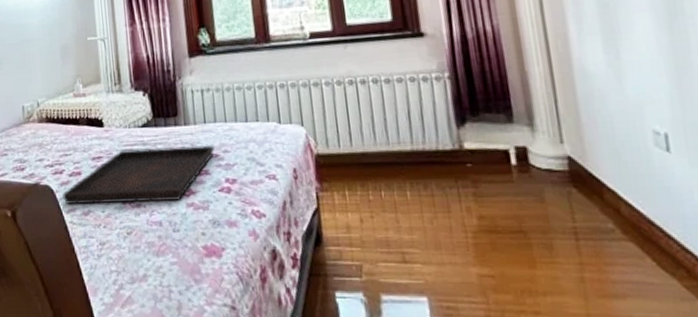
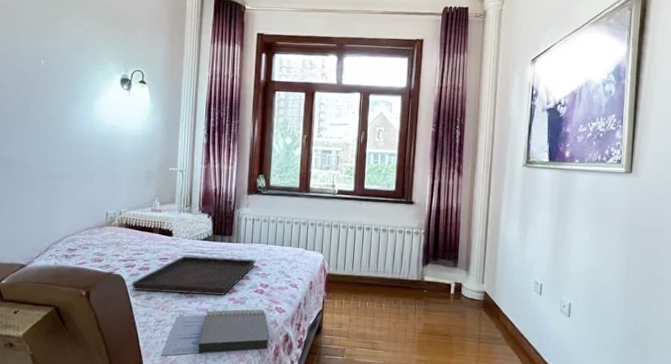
notebook: none [111,214,251,292] -> present [161,309,270,357]

